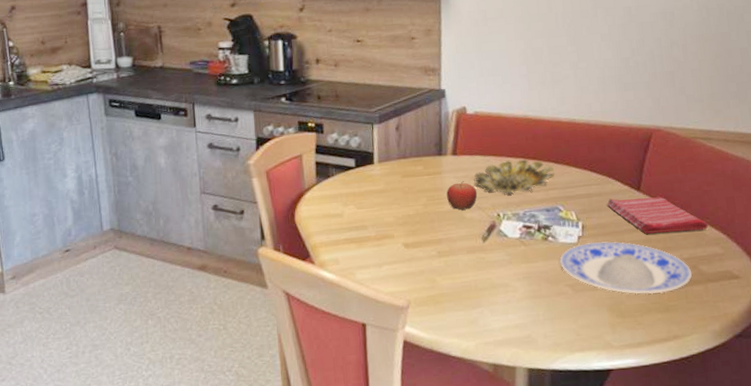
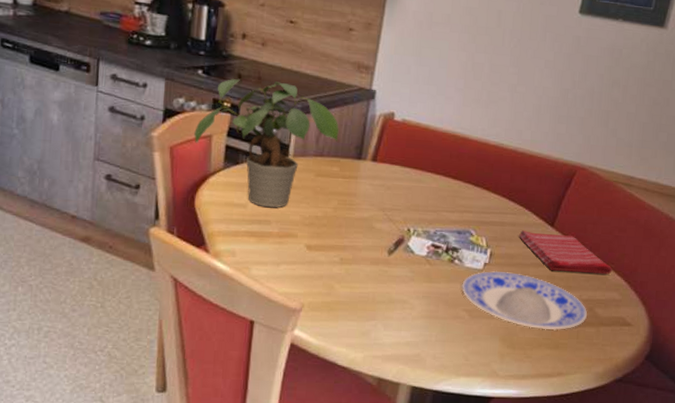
potted plant: none [286,96,418,214] -> present [194,78,339,208]
fruit: present [447,181,478,210] -> none [359,190,391,220]
bowl: present [474,159,556,194] -> none [390,175,474,210]

